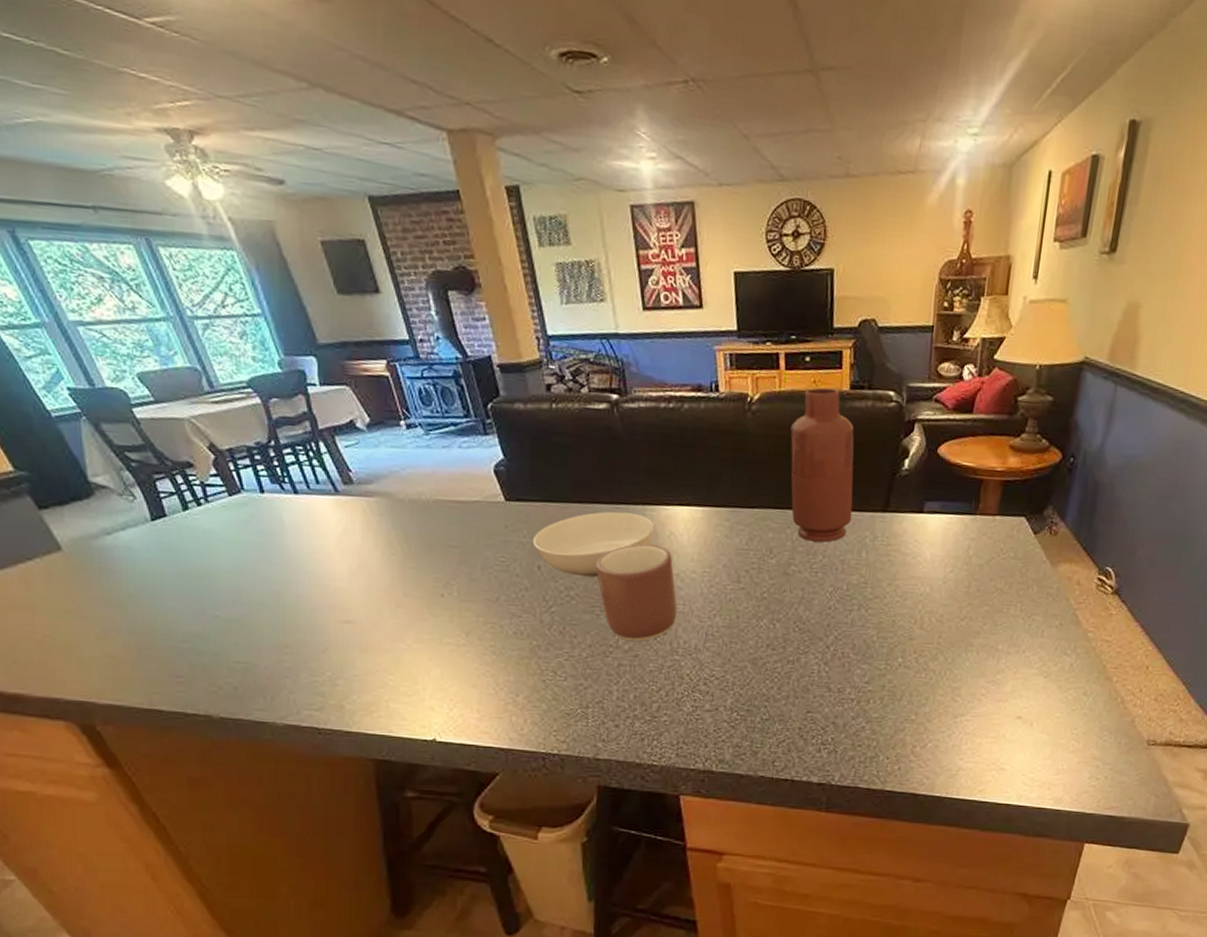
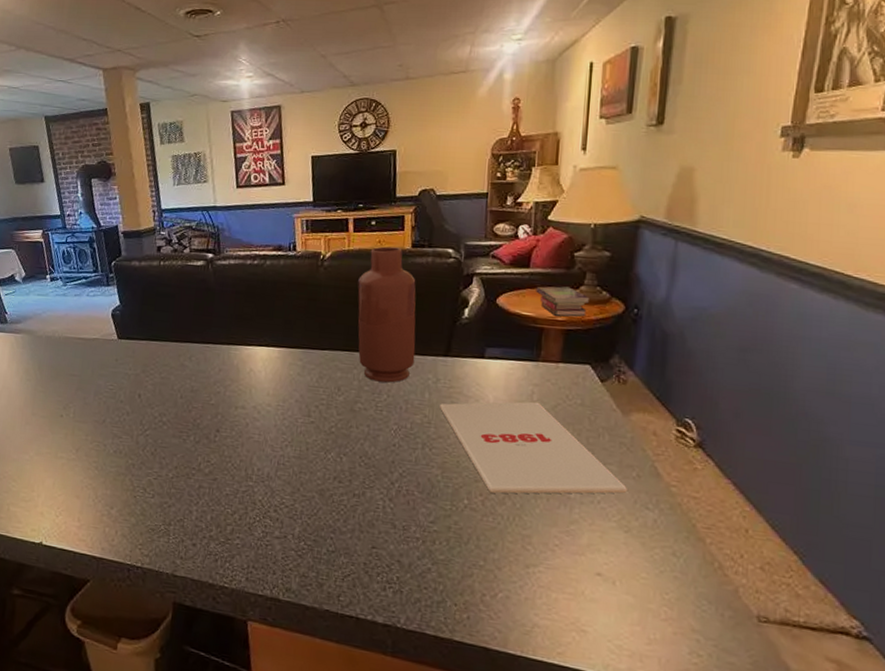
bowl: present [532,511,654,578] -> none [136,349,237,407]
mug: present [595,544,678,641] -> none [185,378,254,466]
magazine: none [877,556,1050,650] -> present [440,401,627,494]
books: none [977,434,1029,467] -> present [536,286,589,317]

